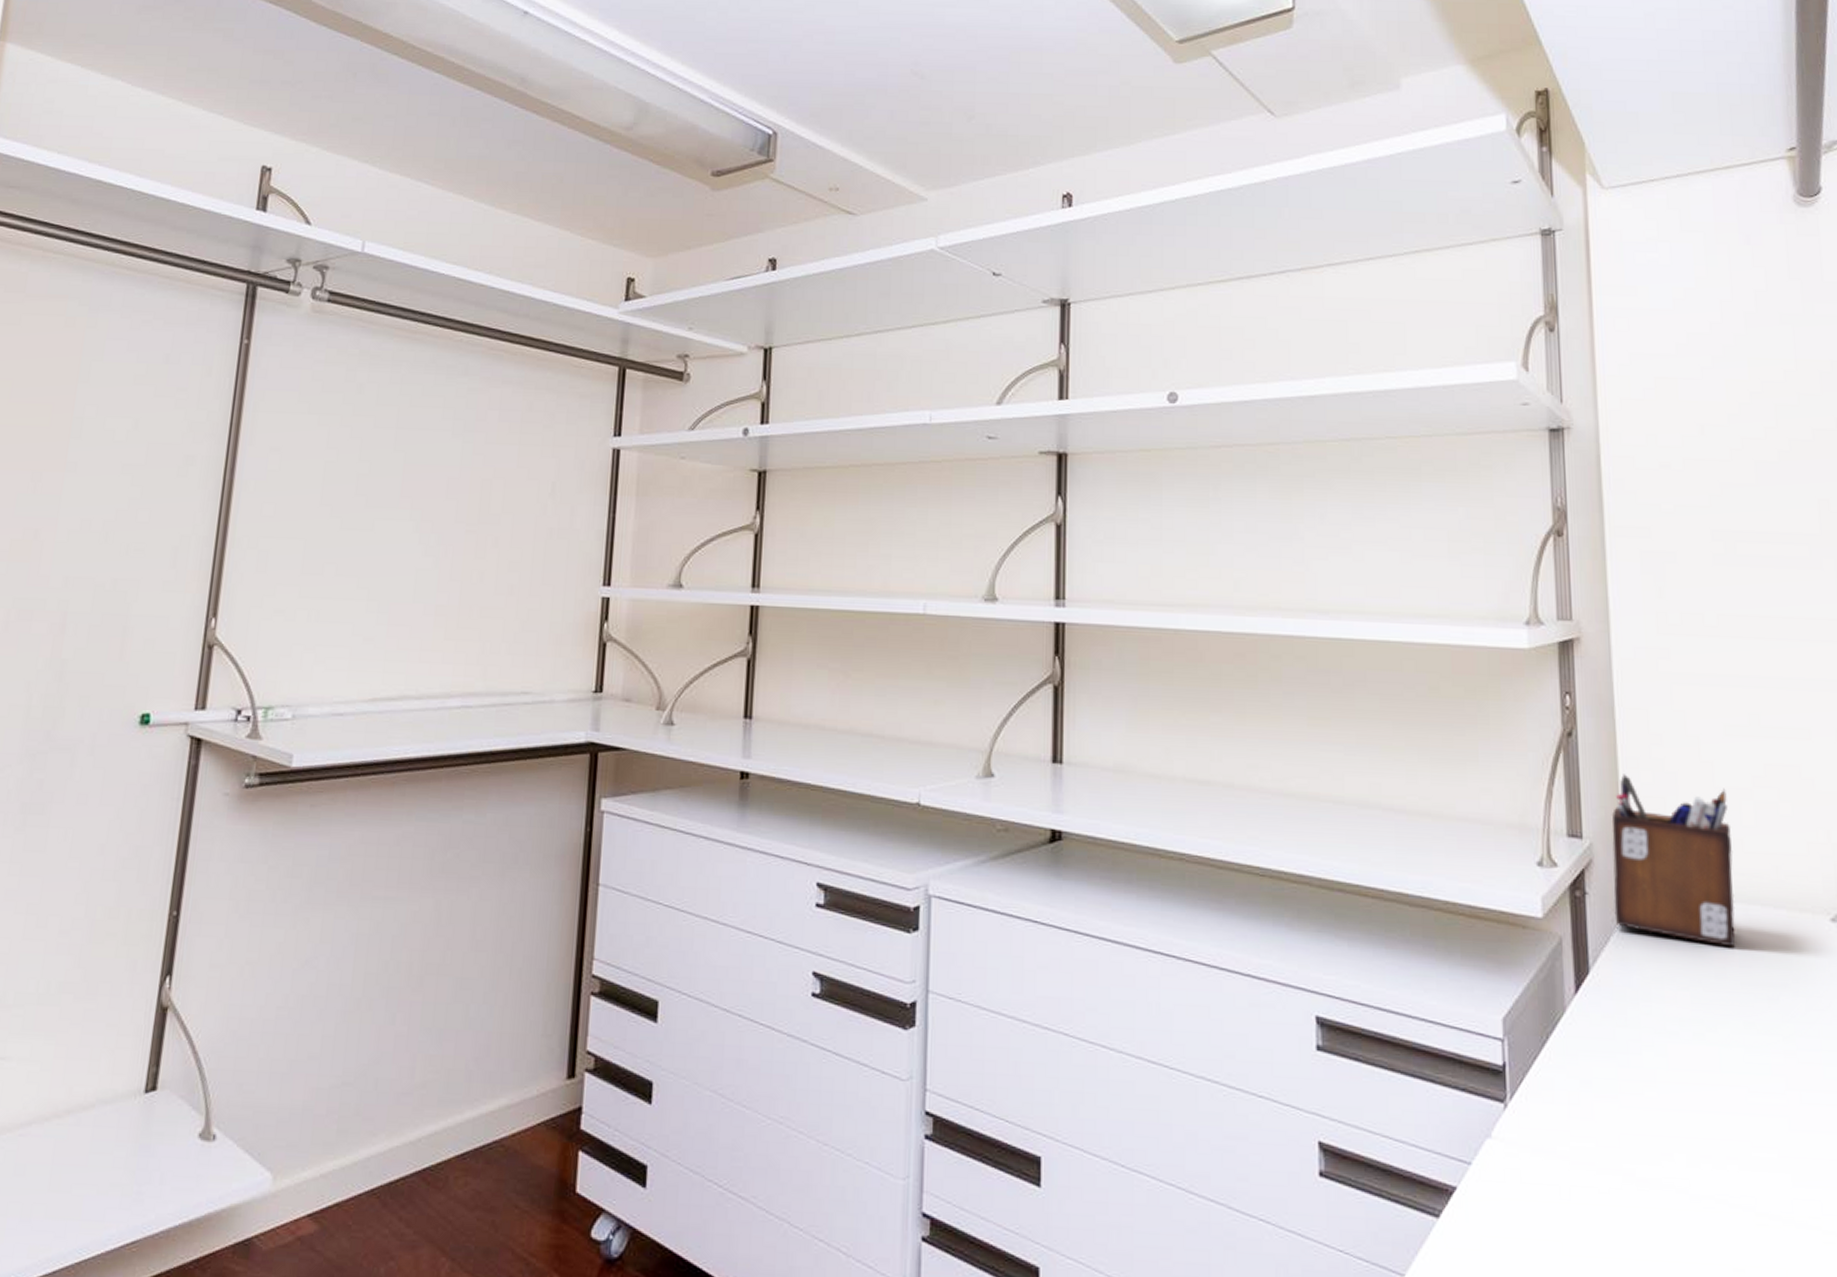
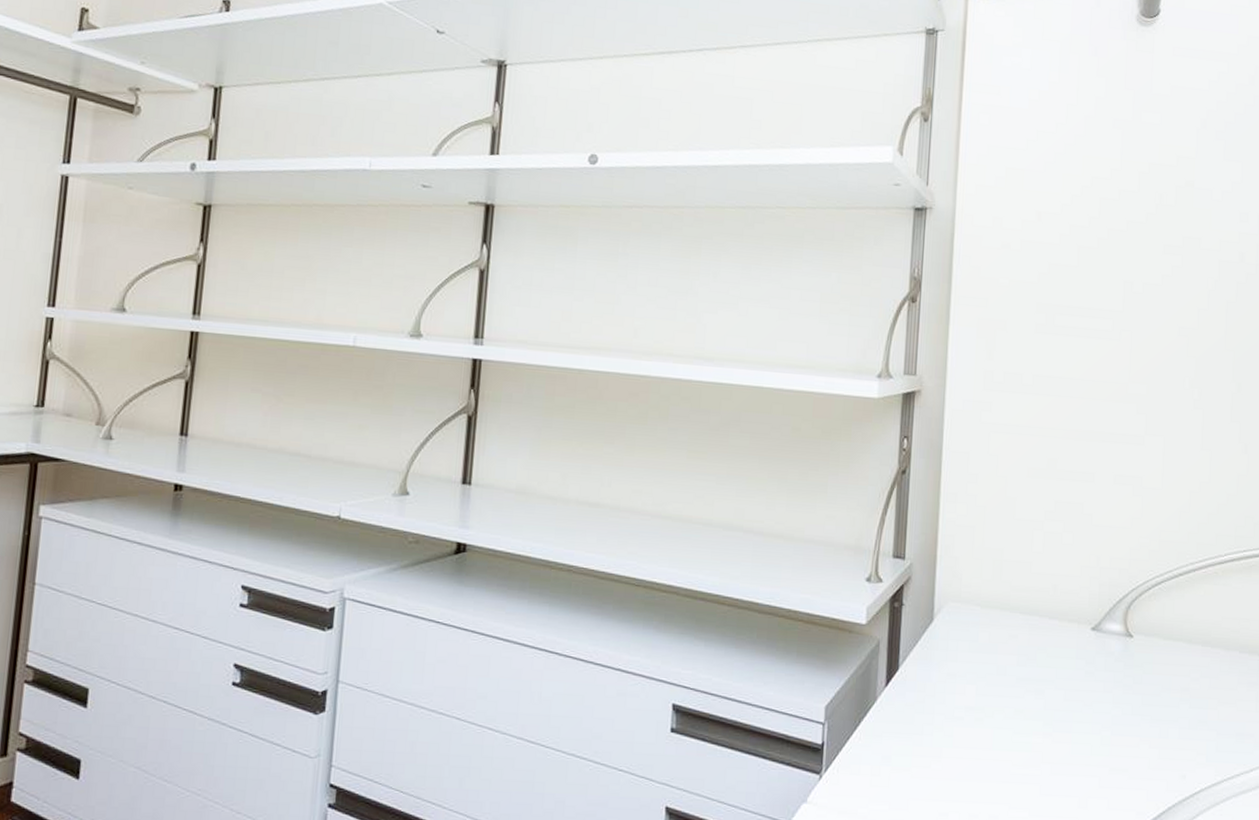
desk organizer: present [1611,774,1736,948] -> none [923,506,1023,650]

